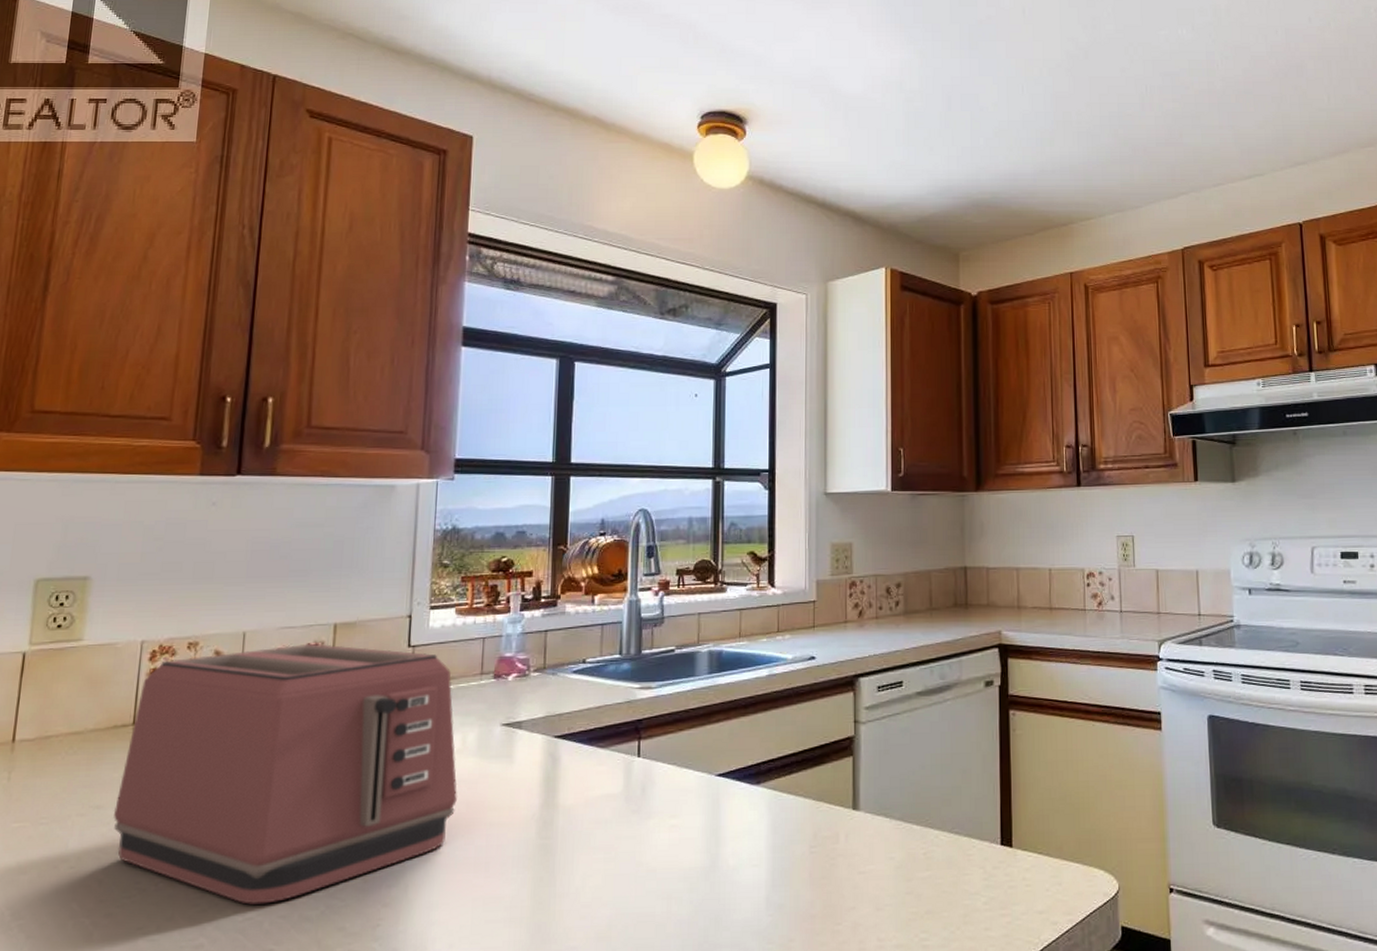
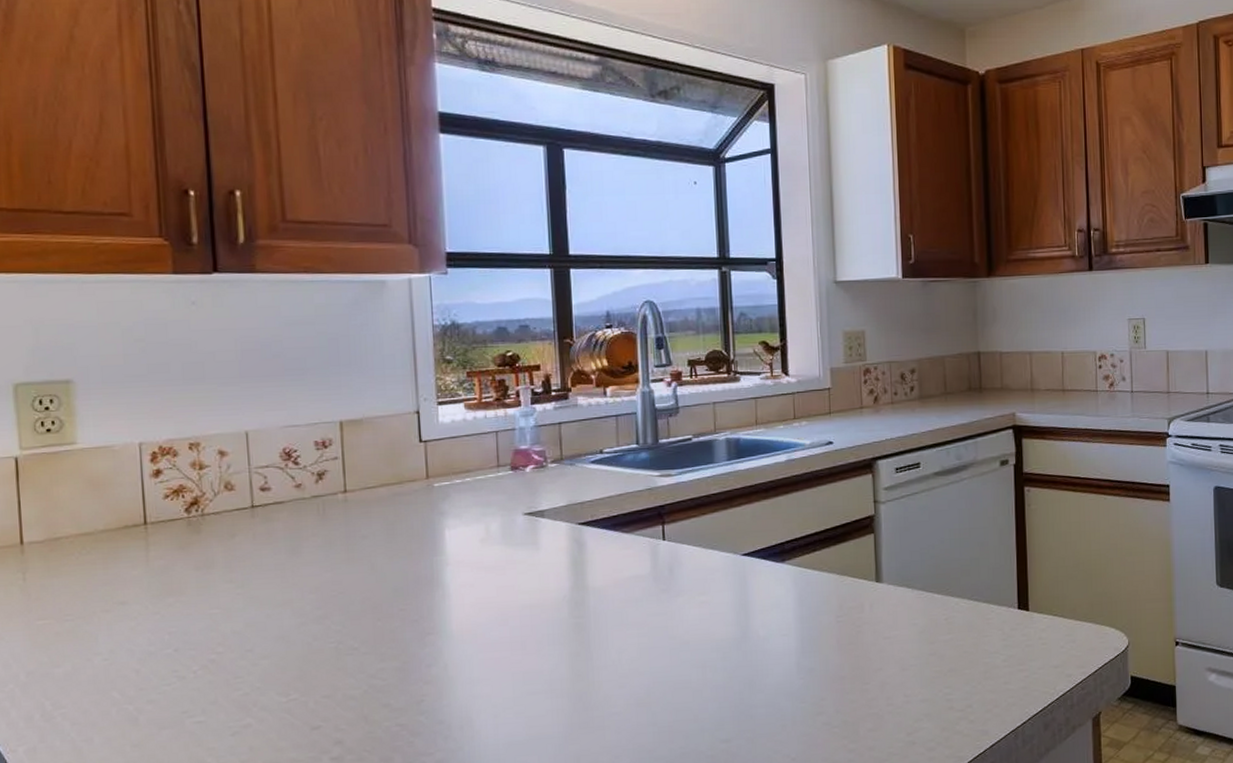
toaster: present [114,644,457,905] -> none [140,441,487,687]

